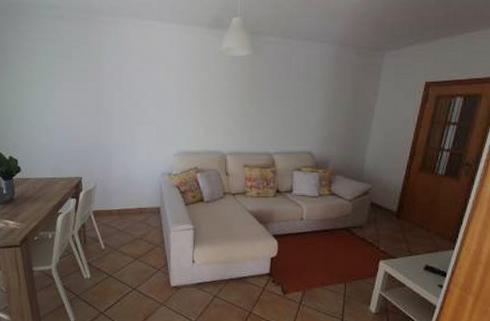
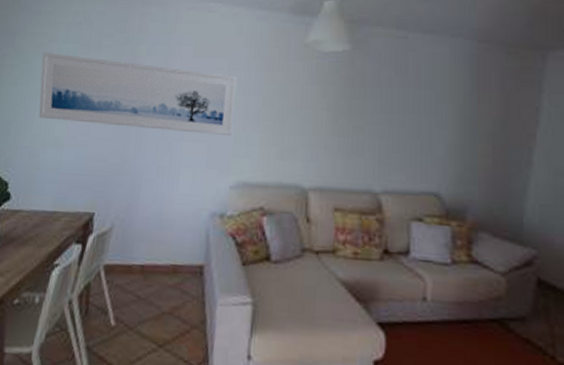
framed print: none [28,63,173,119] -> present [39,52,236,135]

